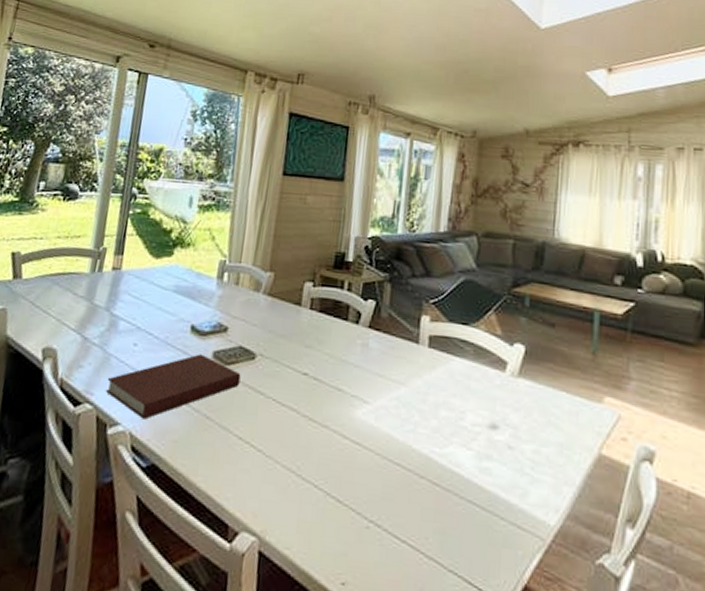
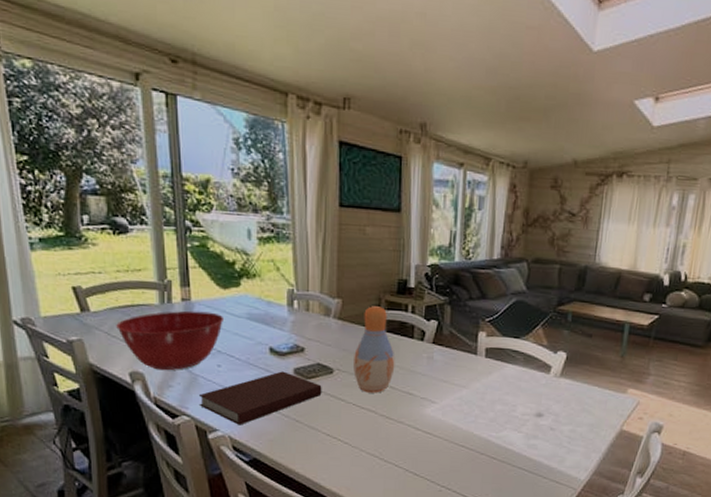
mixing bowl: none [42,280,151,348] -> present [116,310,225,371]
vase: none [277,281,326,387] -> present [354,306,395,393]

